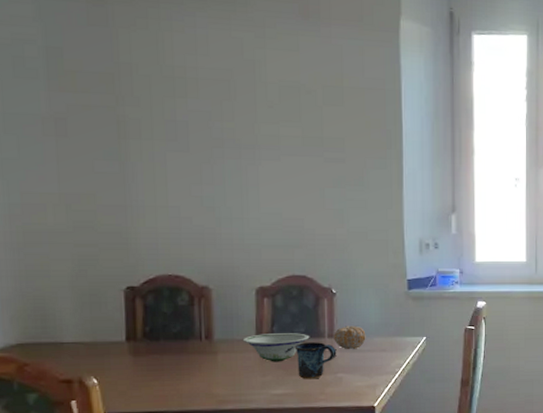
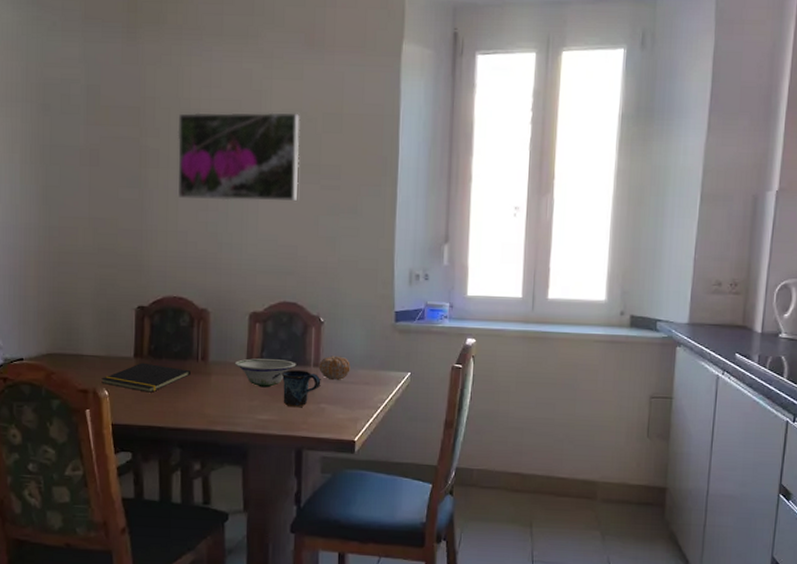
notepad: none [88,346,194,377] -> present [101,362,190,393]
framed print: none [161,81,301,174] -> present [177,112,300,201]

